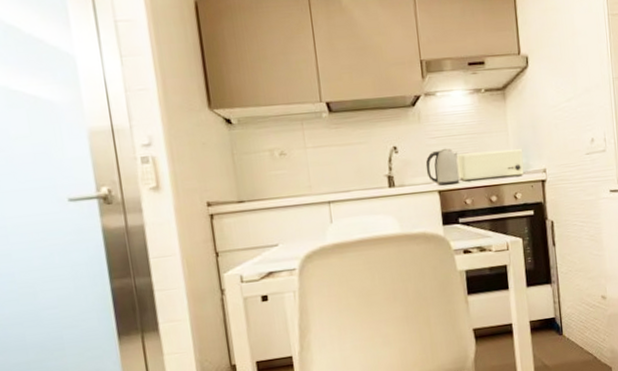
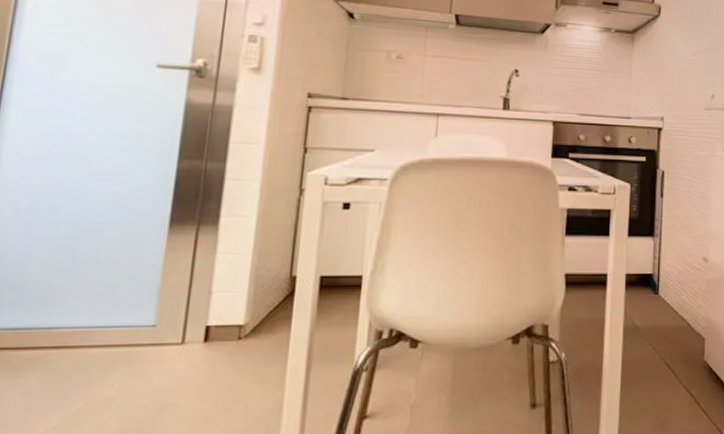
kettle: present [425,148,460,186] -> none [544,79,579,119]
toaster: present [457,149,524,183] -> none [575,88,644,122]

